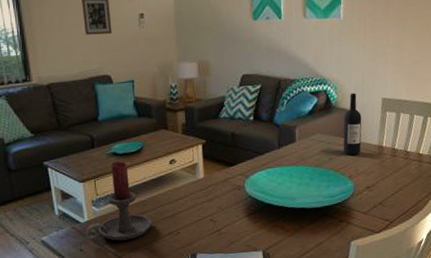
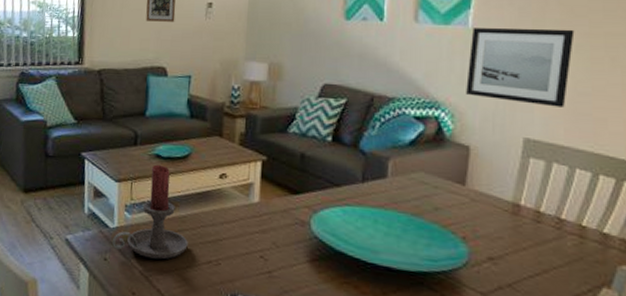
wall art: none [342,15,408,73] -> present [466,27,575,108]
wine bottle: present [343,93,362,155] -> none [457,125,489,210]

